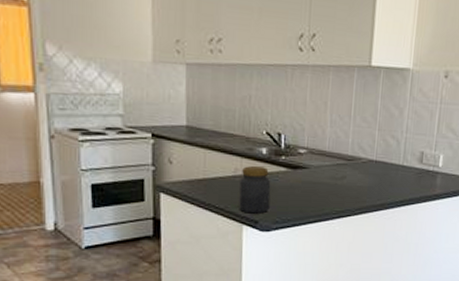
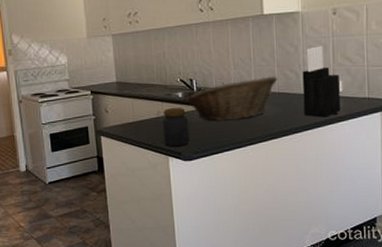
fruit basket: none [271,140,377,188] -> present [186,76,277,122]
knife block: none [399,112,441,194] -> present [302,46,340,118]

